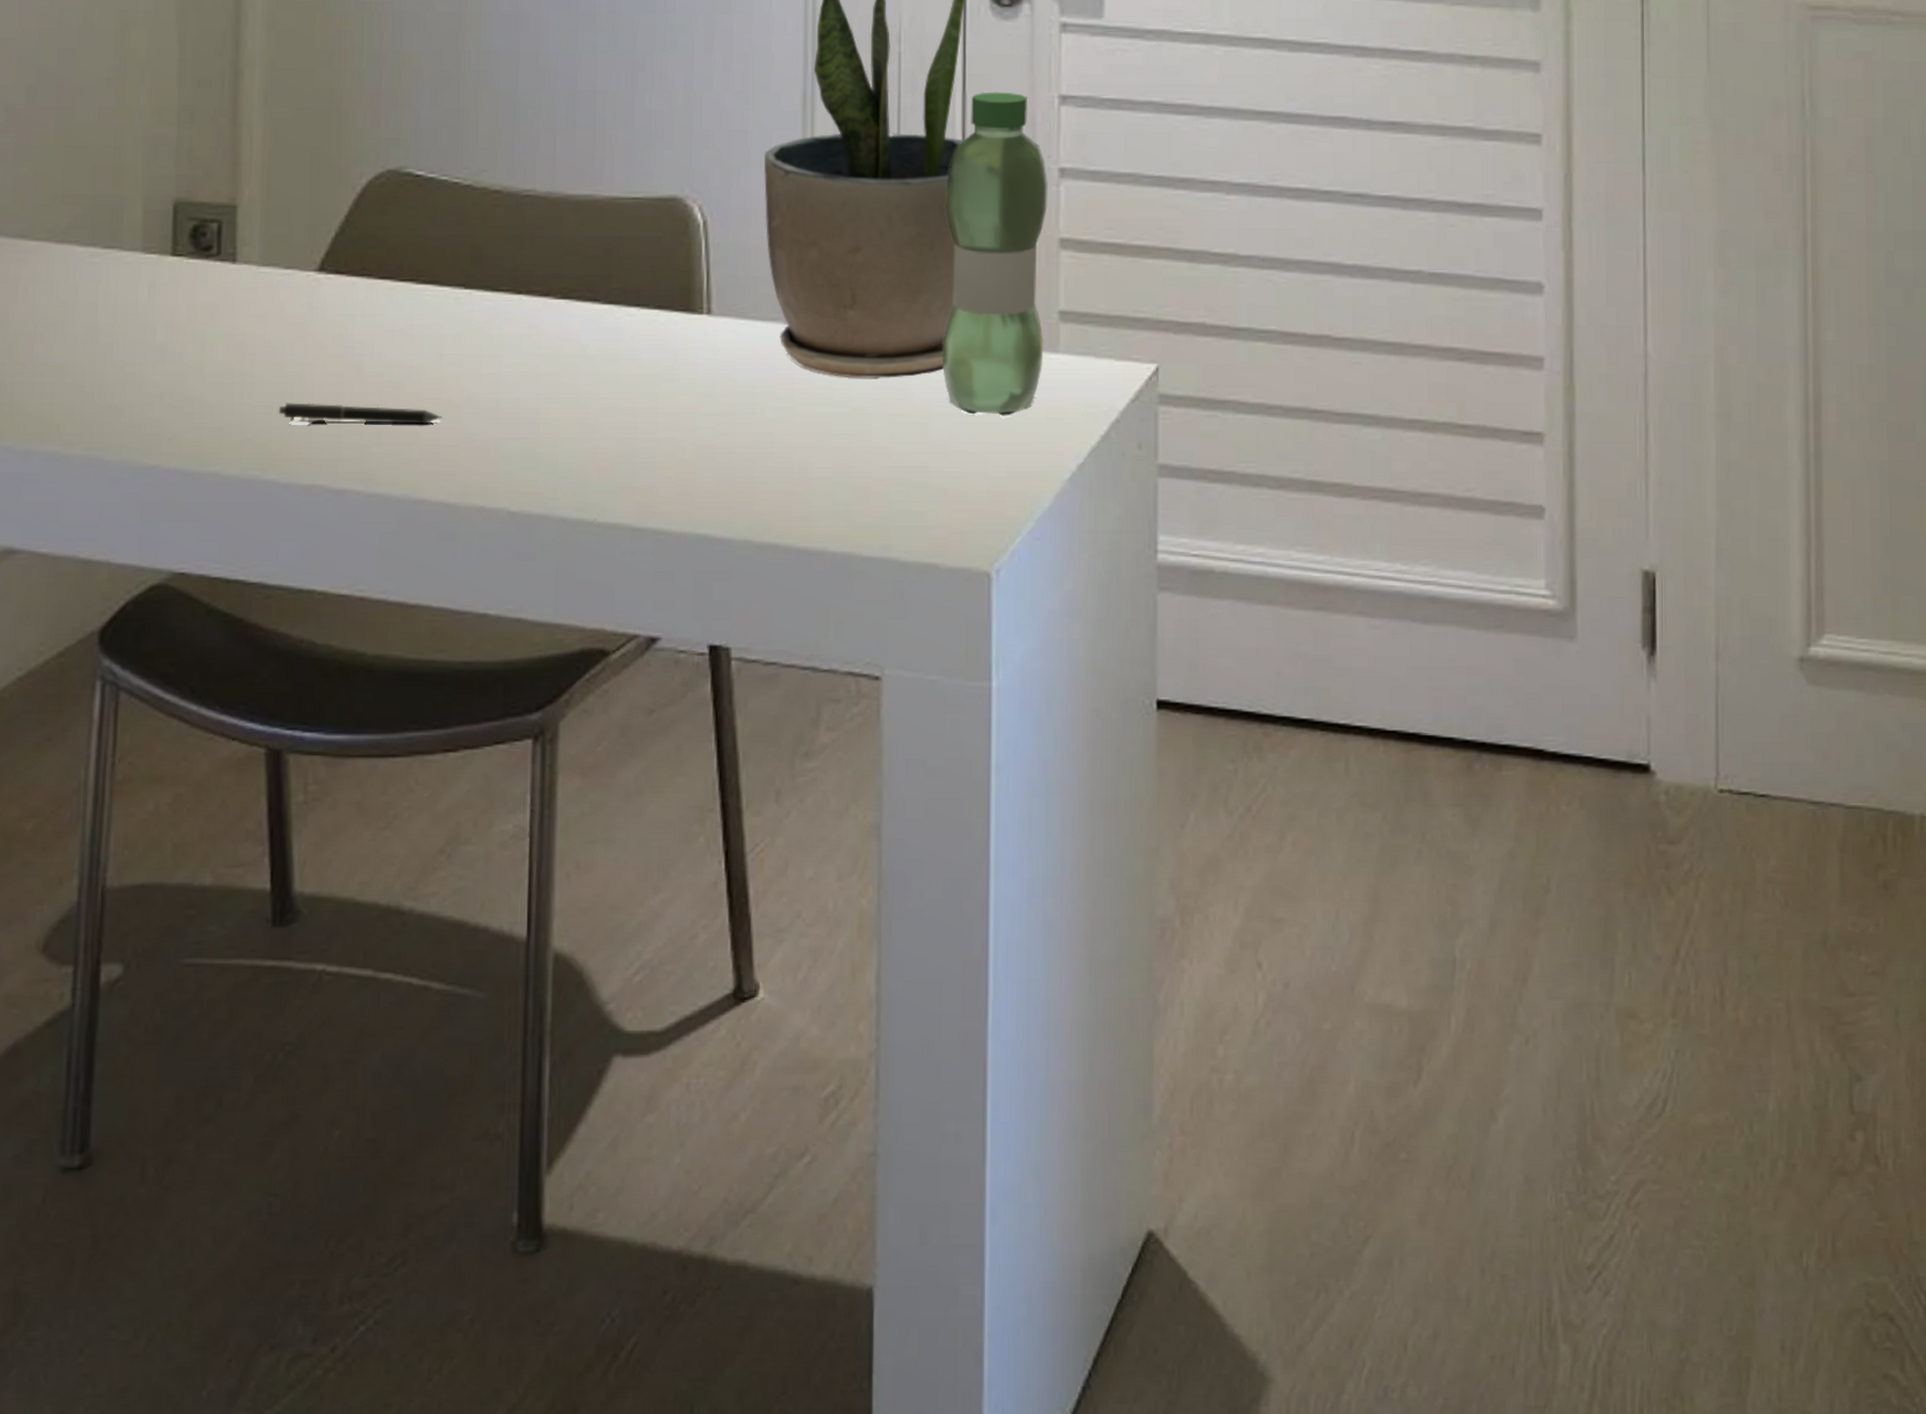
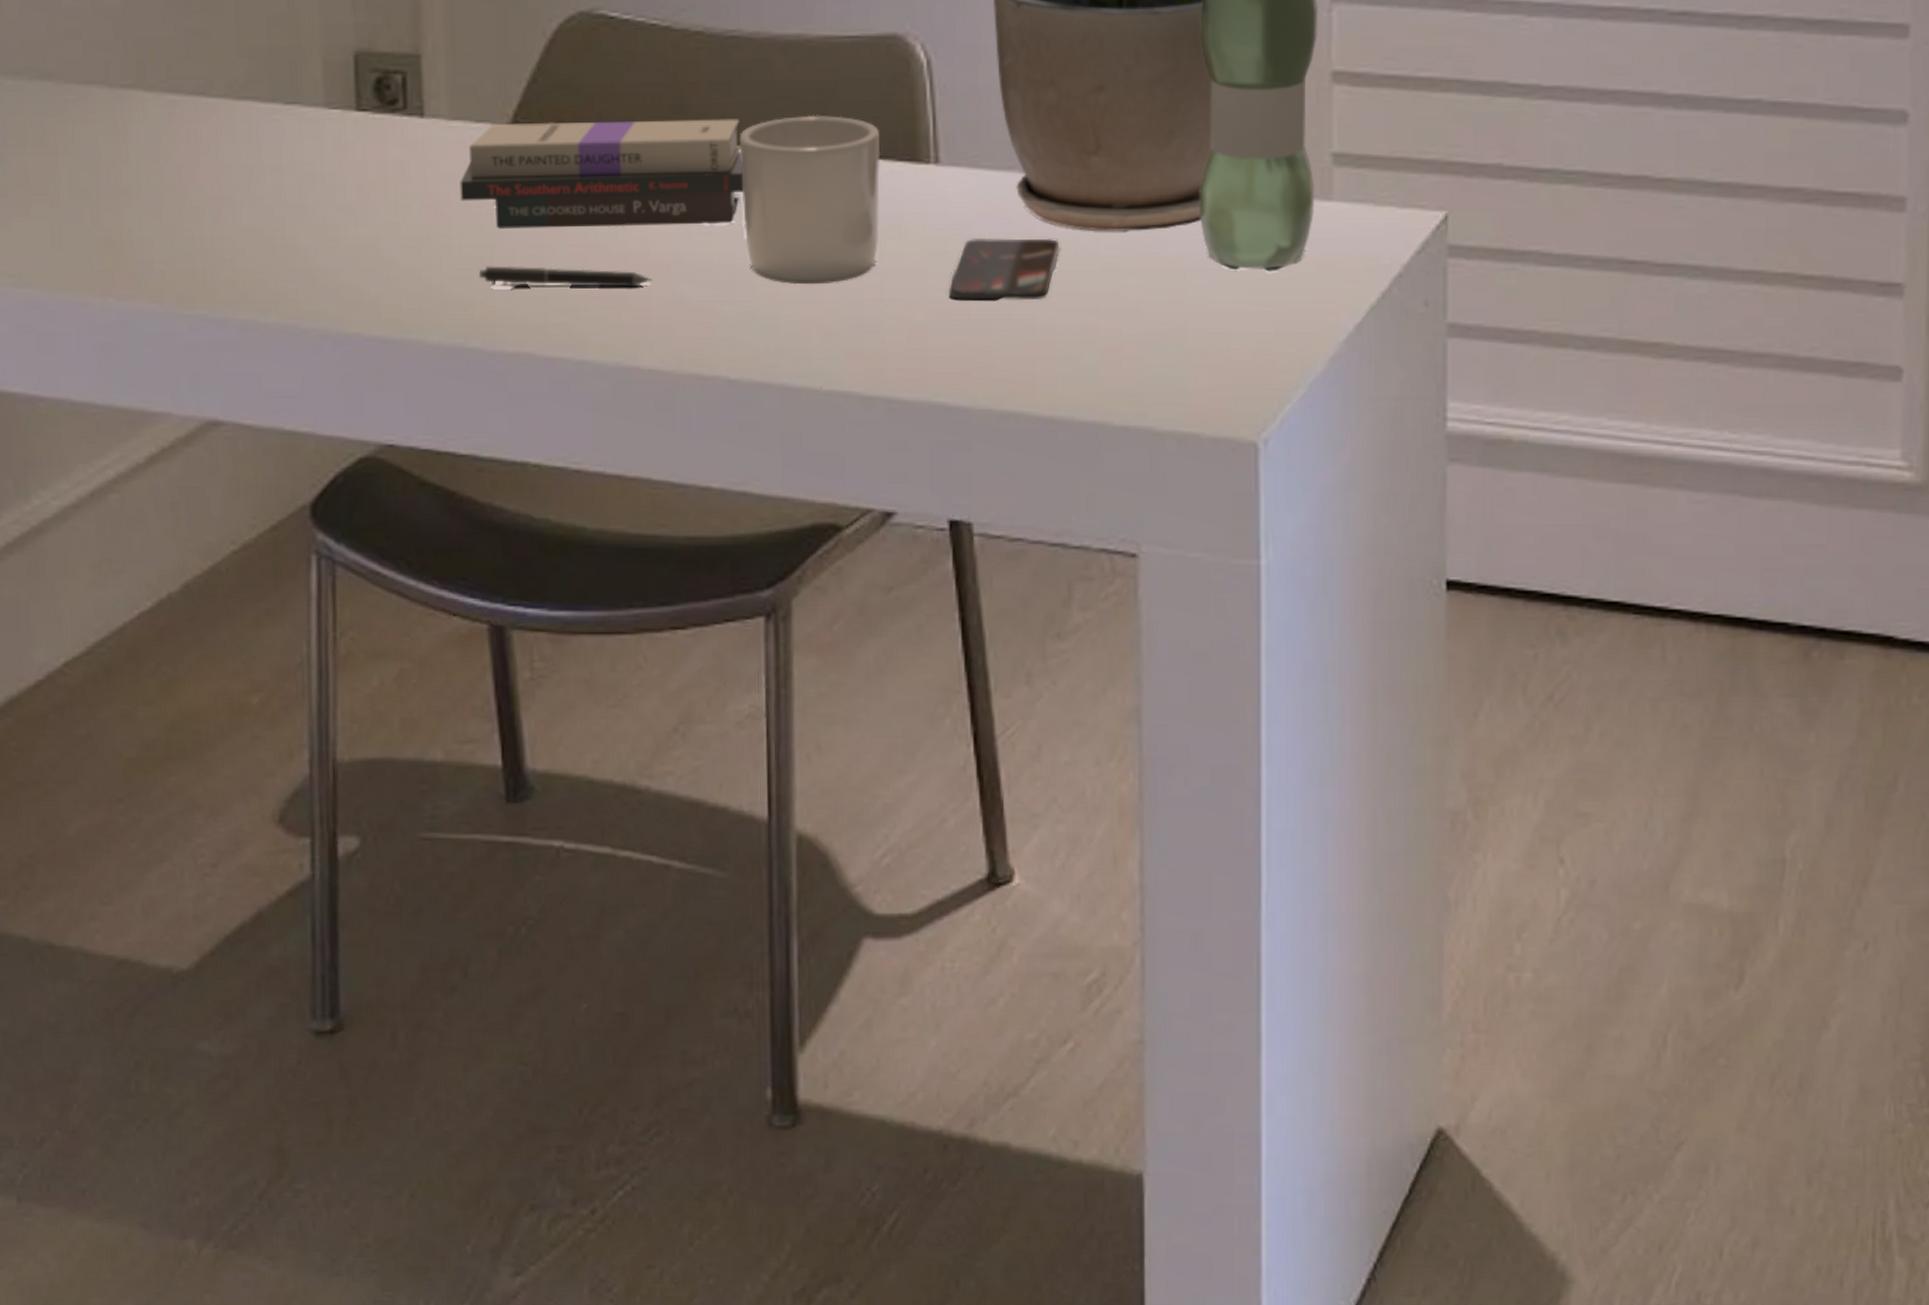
books: none [265,269,532,368] -> present [460,119,744,229]
mug: none [529,268,659,424] -> present [739,115,881,285]
smartphone: none [715,382,818,441] -> present [947,237,1060,301]

